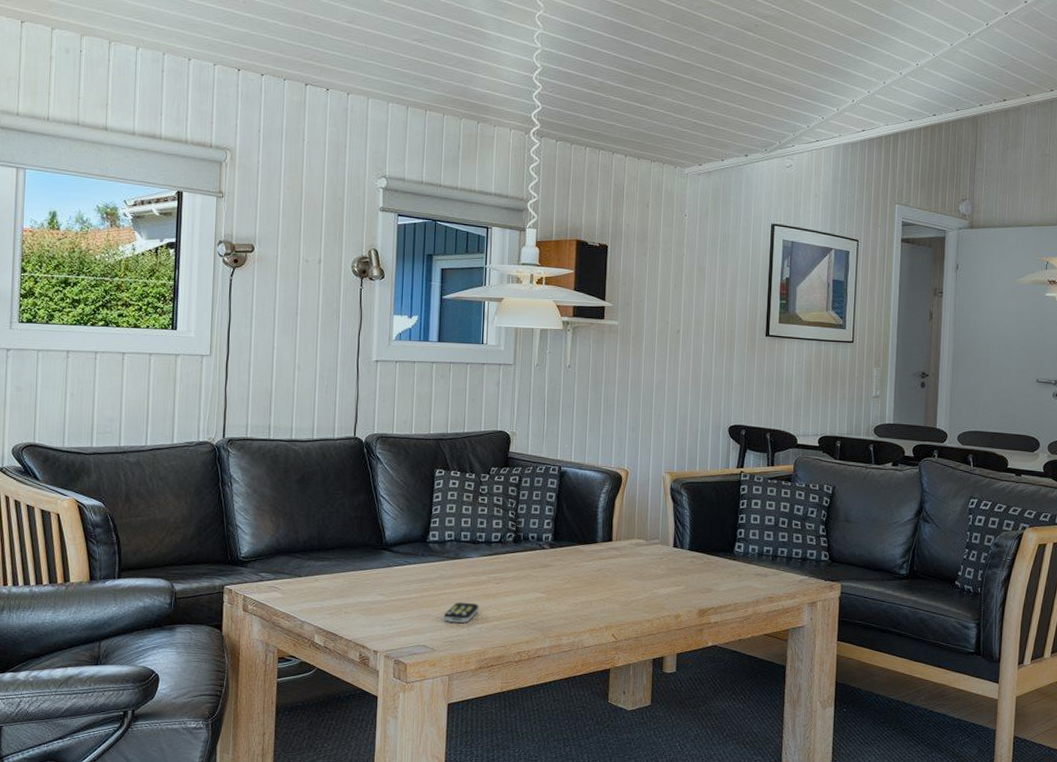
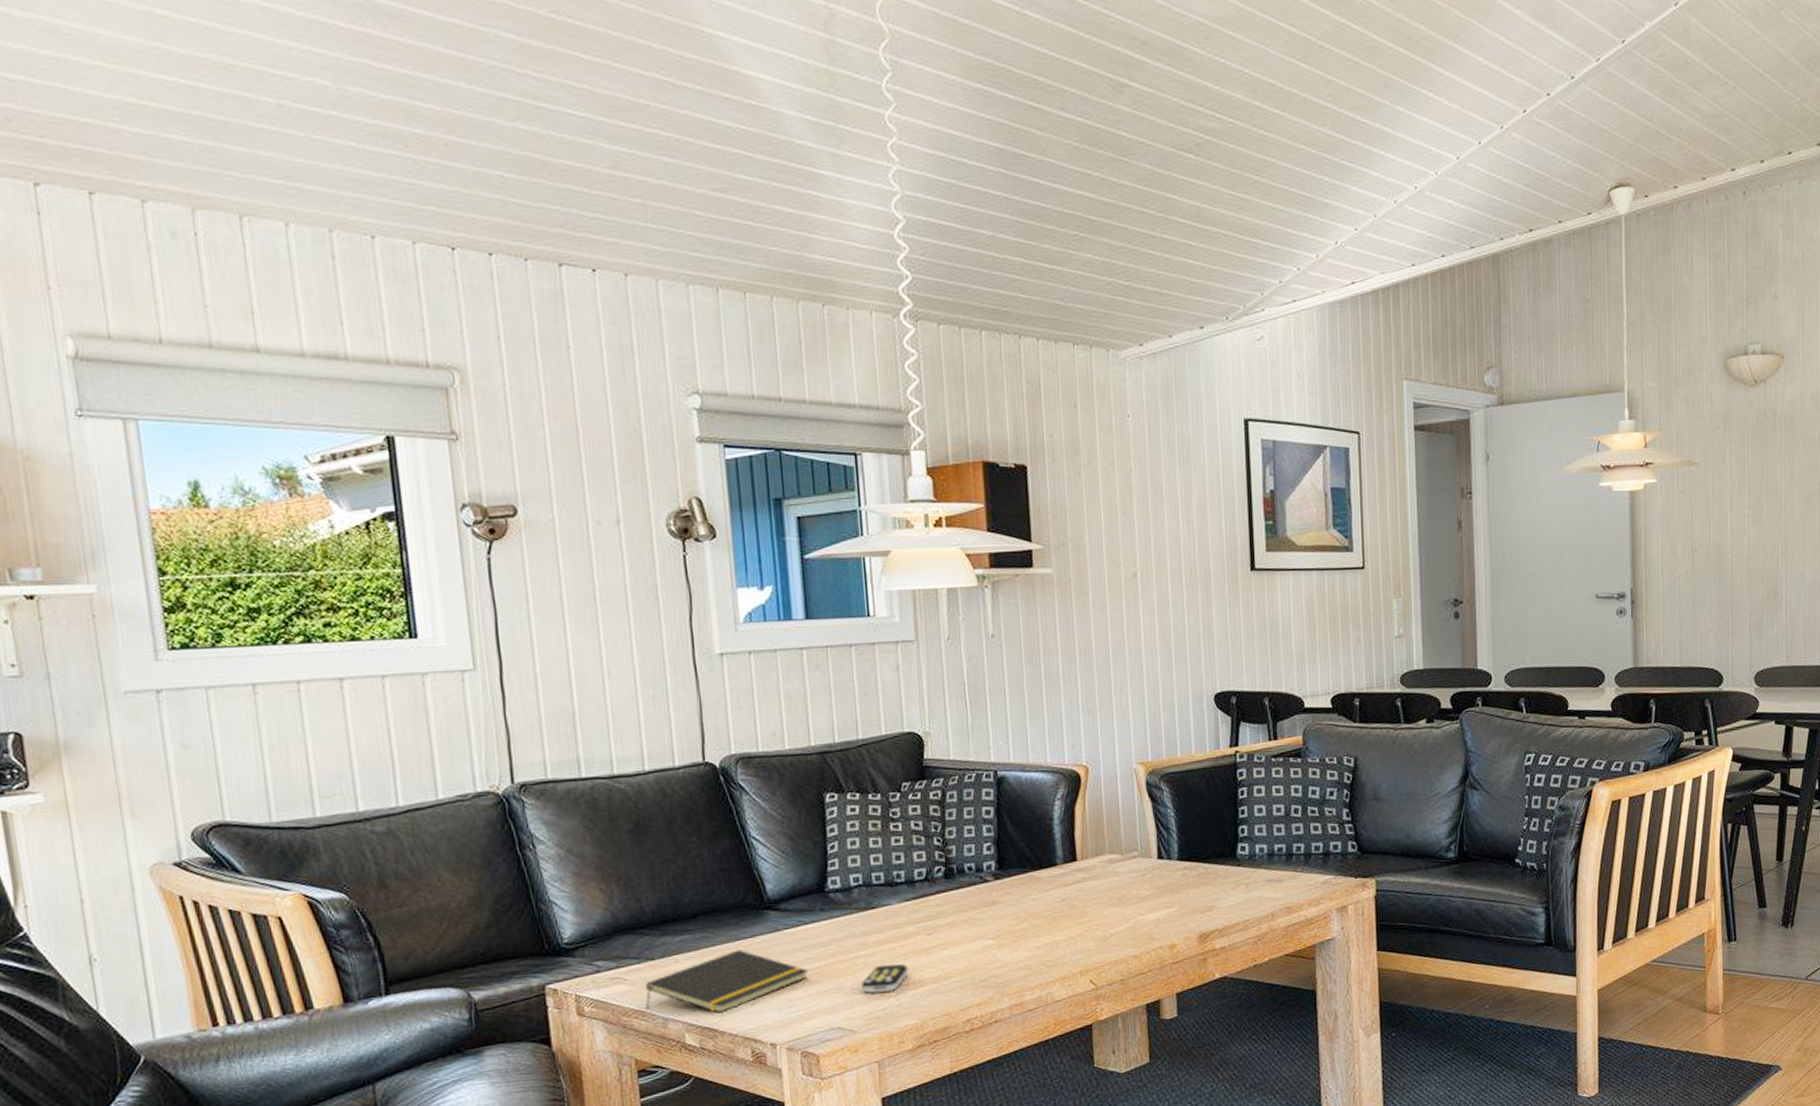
notepad: none [291,577,407,623] -> present [646,949,808,1014]

